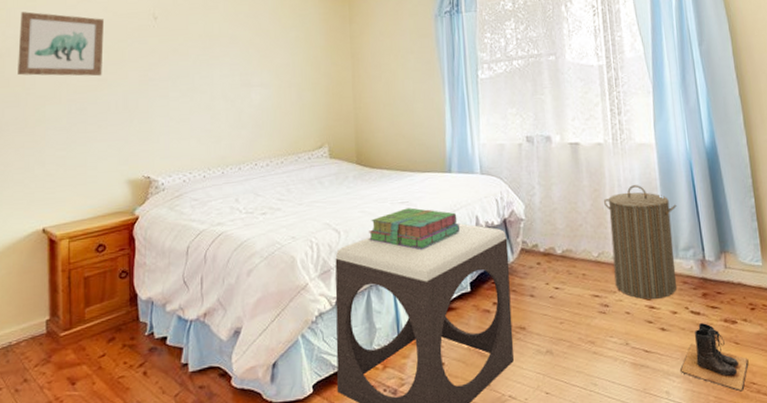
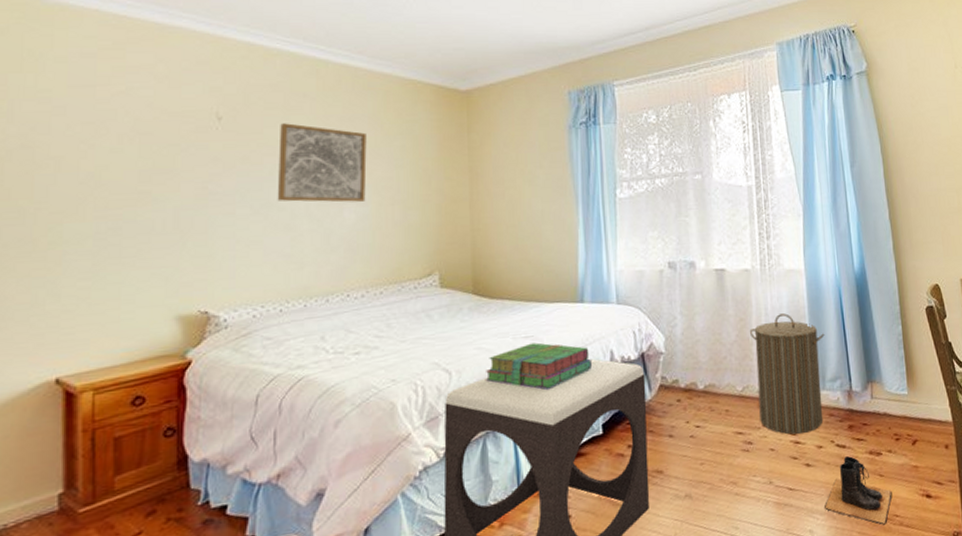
wall art: present [18,11,104,77] -> none [23,104,148,188]
wall art: none [199,20,269,86] -> present [277,123,367,203]

